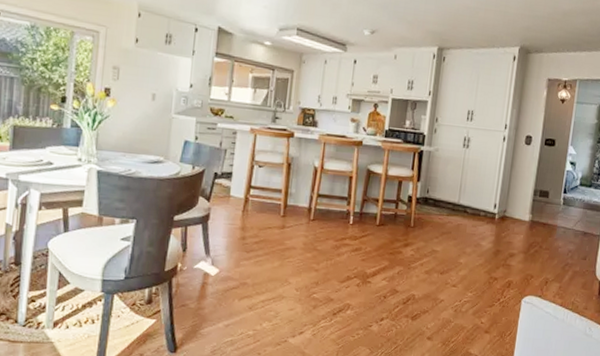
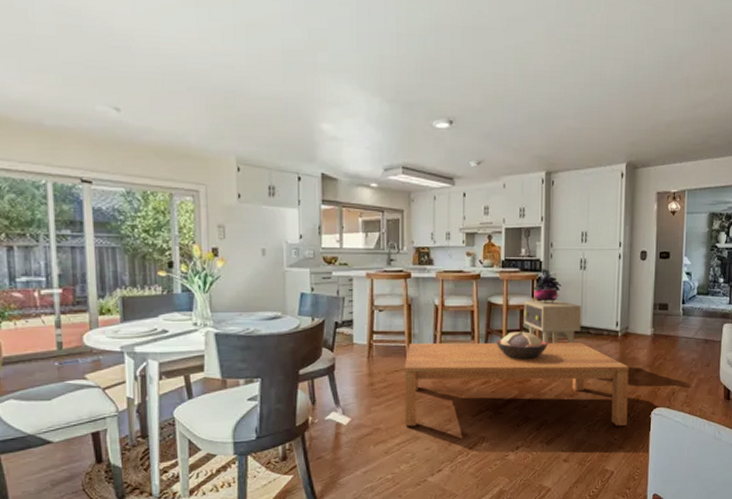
coffee table: none [272,201,503,310] -> present [404,342,629,427]
decorative bowl: none [371,202,424,233] -> present [496,331,549,360]
side table: none [401,173,461,221] -> present [523,301,582,344]
potted plant: none [413,141,443,178] -> present [533,268,562,303]

